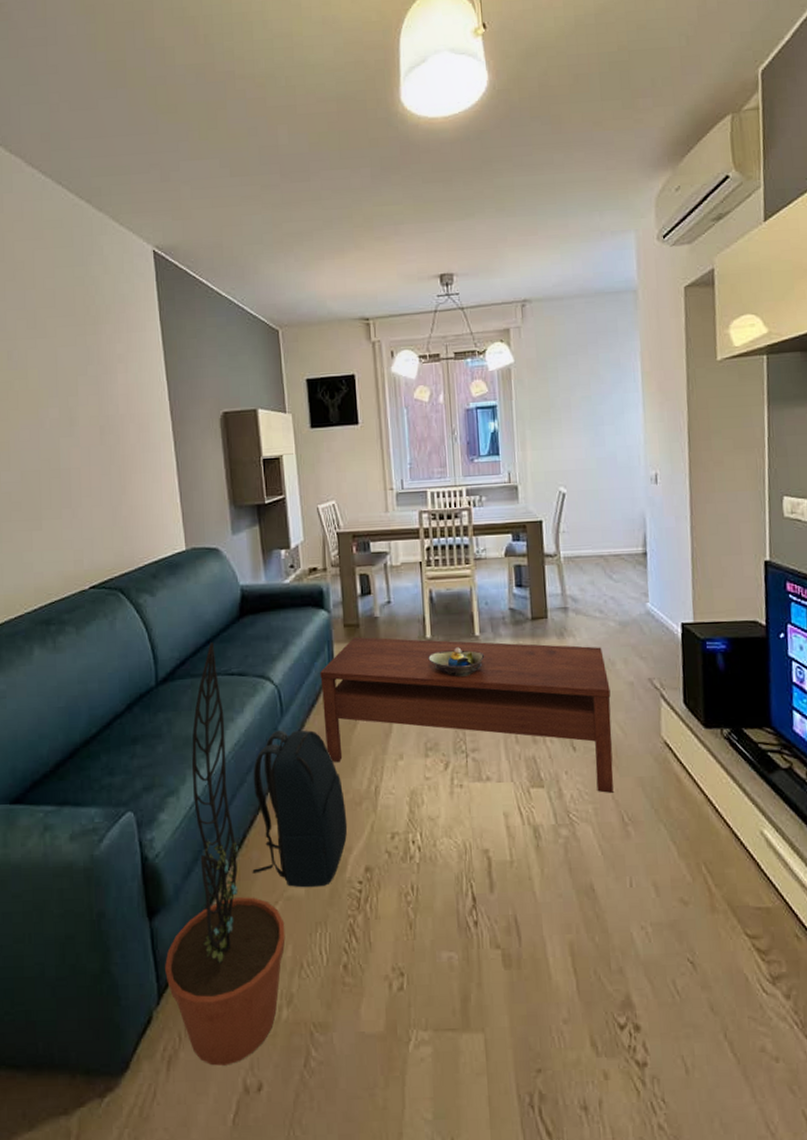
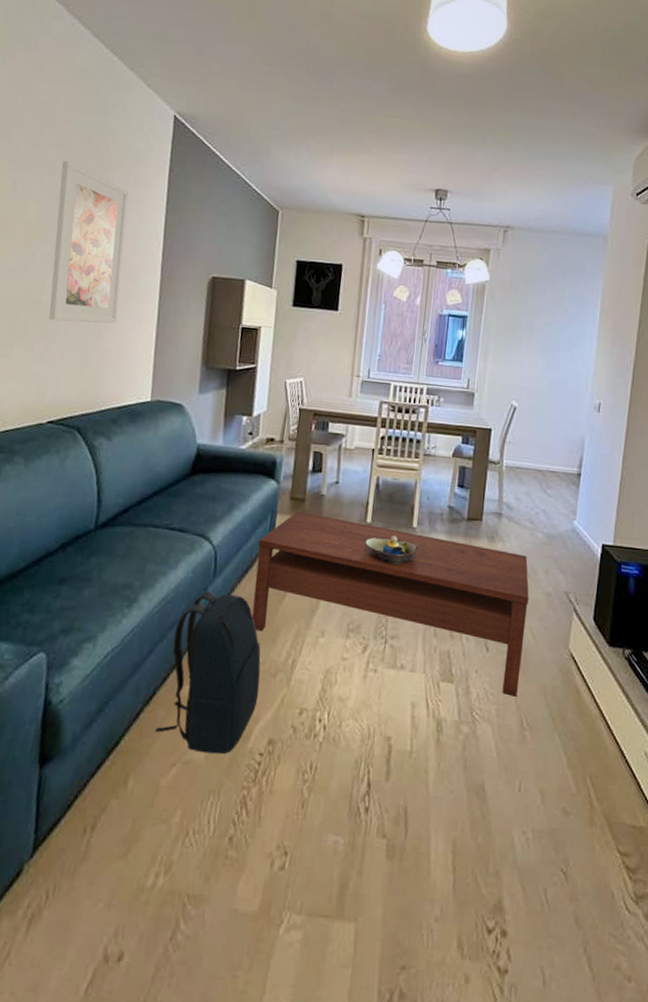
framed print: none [51,320,138,485] -> present [48,161,129,324]
decorative plant: present [165,642,286,1066] -> none [45,495,178,930]

